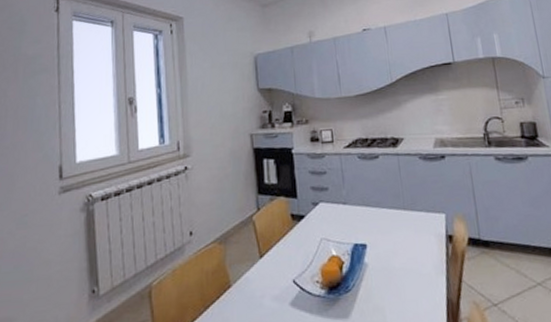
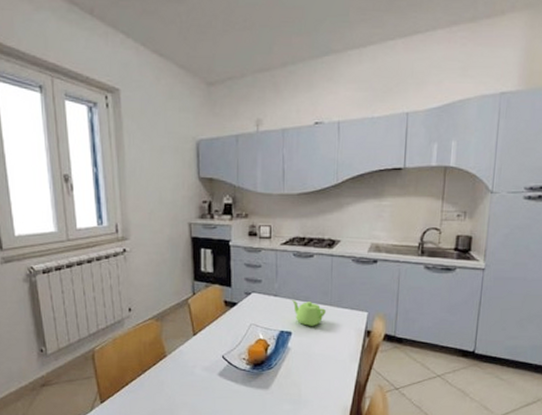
teapot: none [361,206,401,237] -> present [291,299,326,327]

